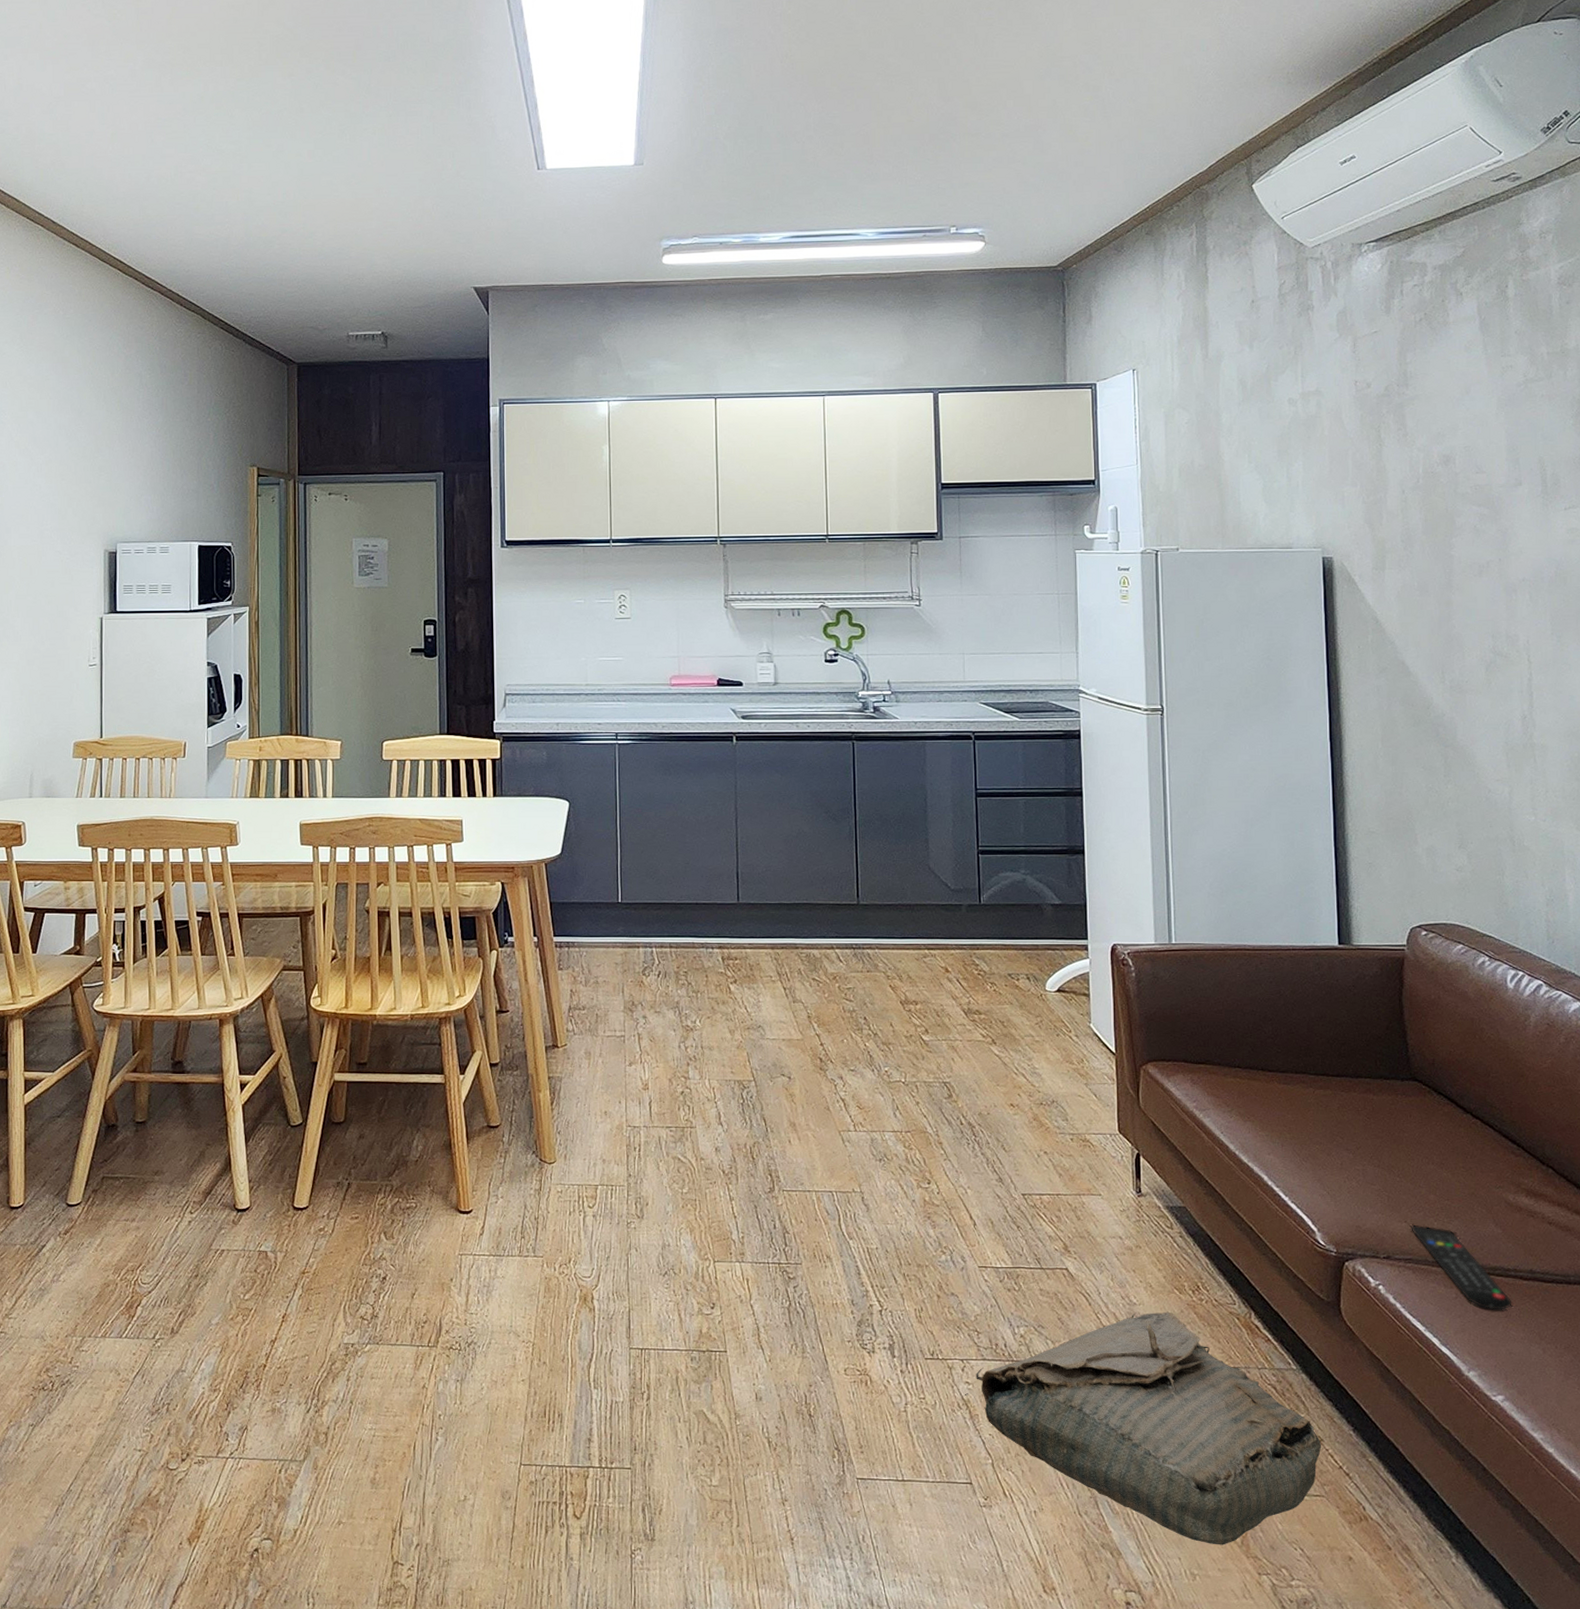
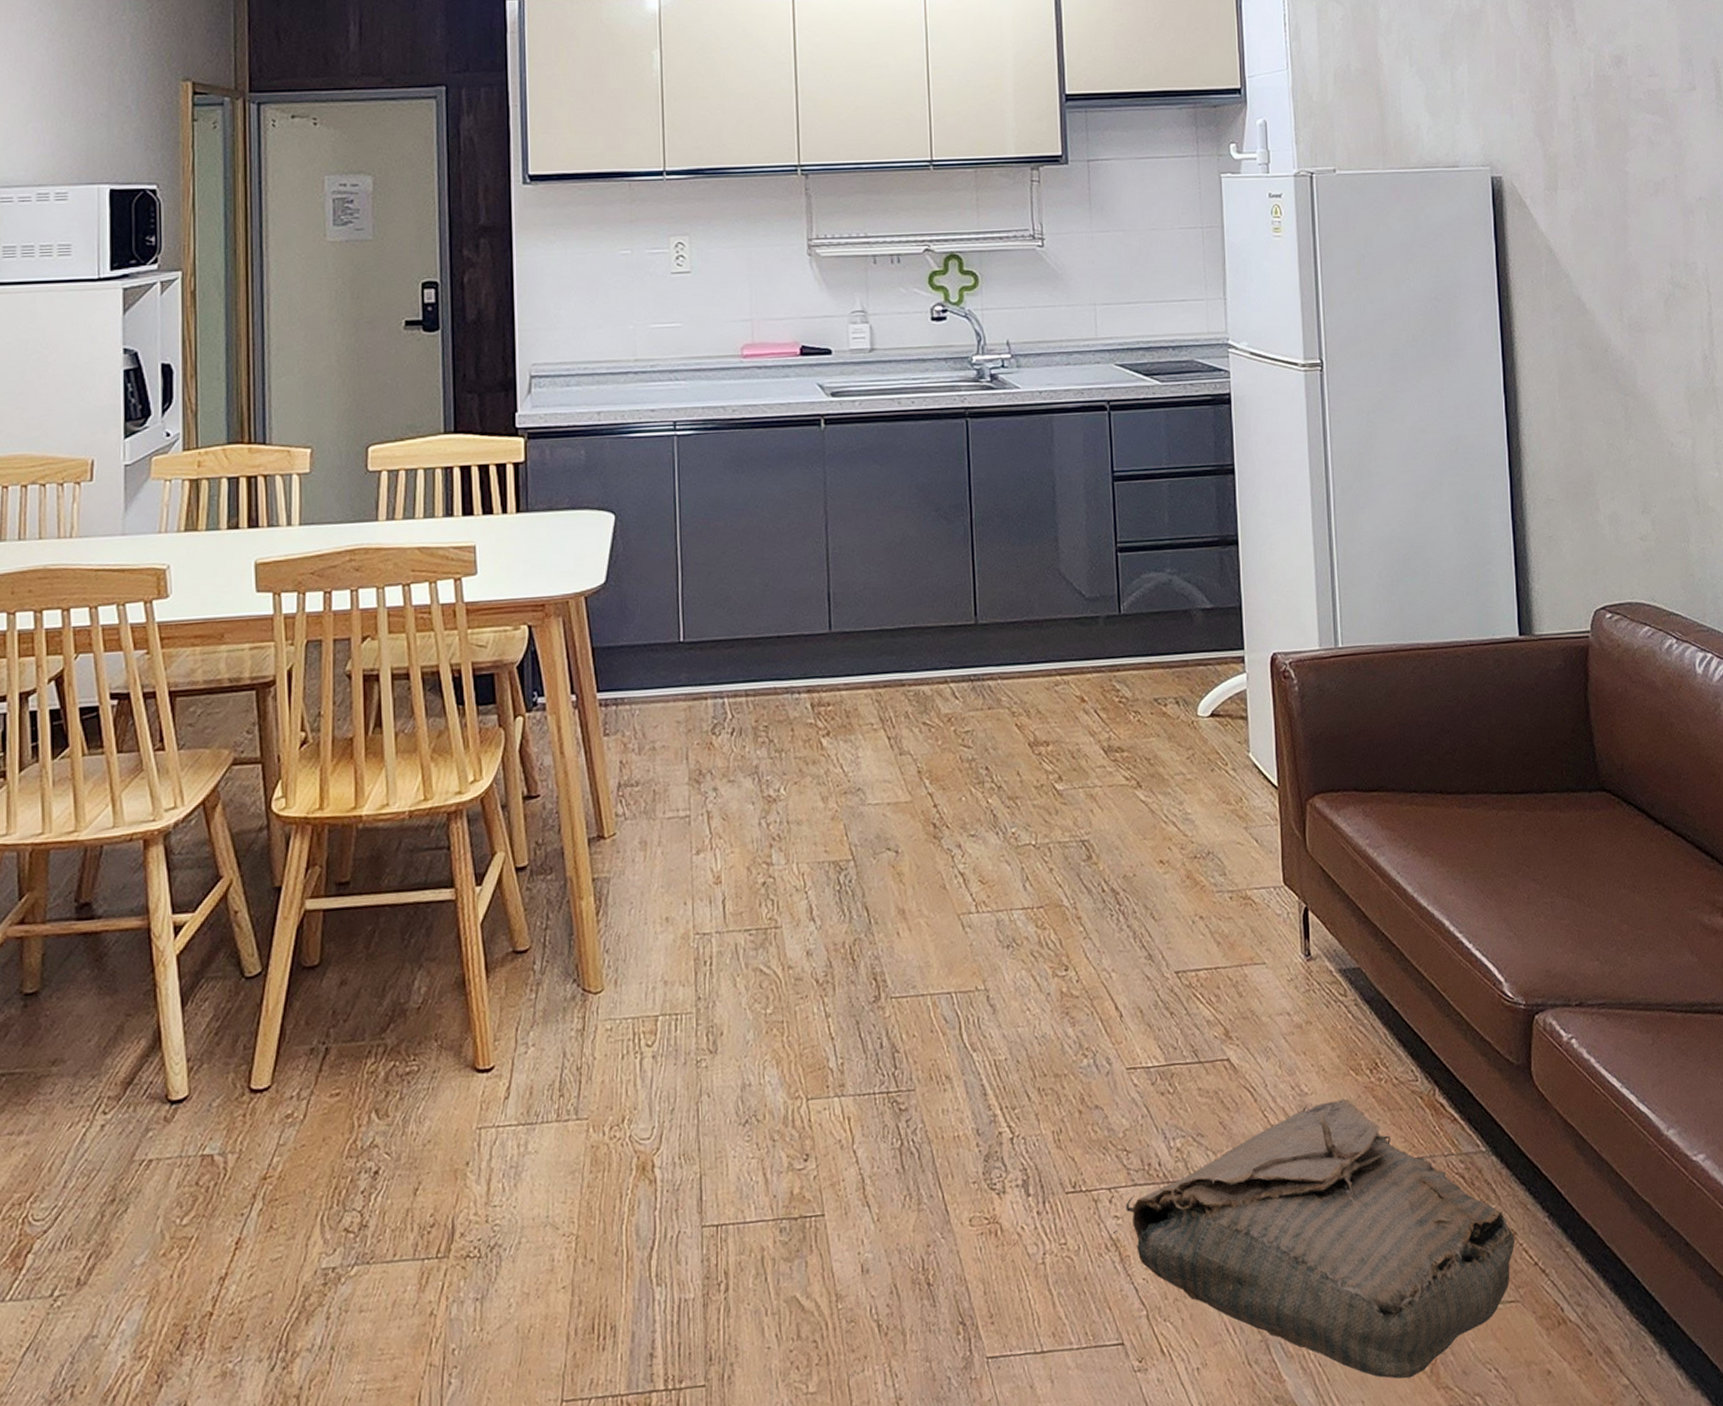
remote control: present [1412,1225,1511,1310] -> none [1604,962,1710,1054]

